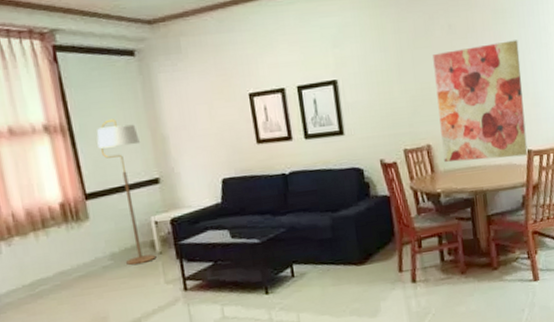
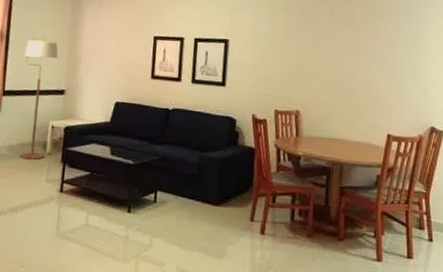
wall art: present [433,40,528,162] -> none [309,34,392,139]

